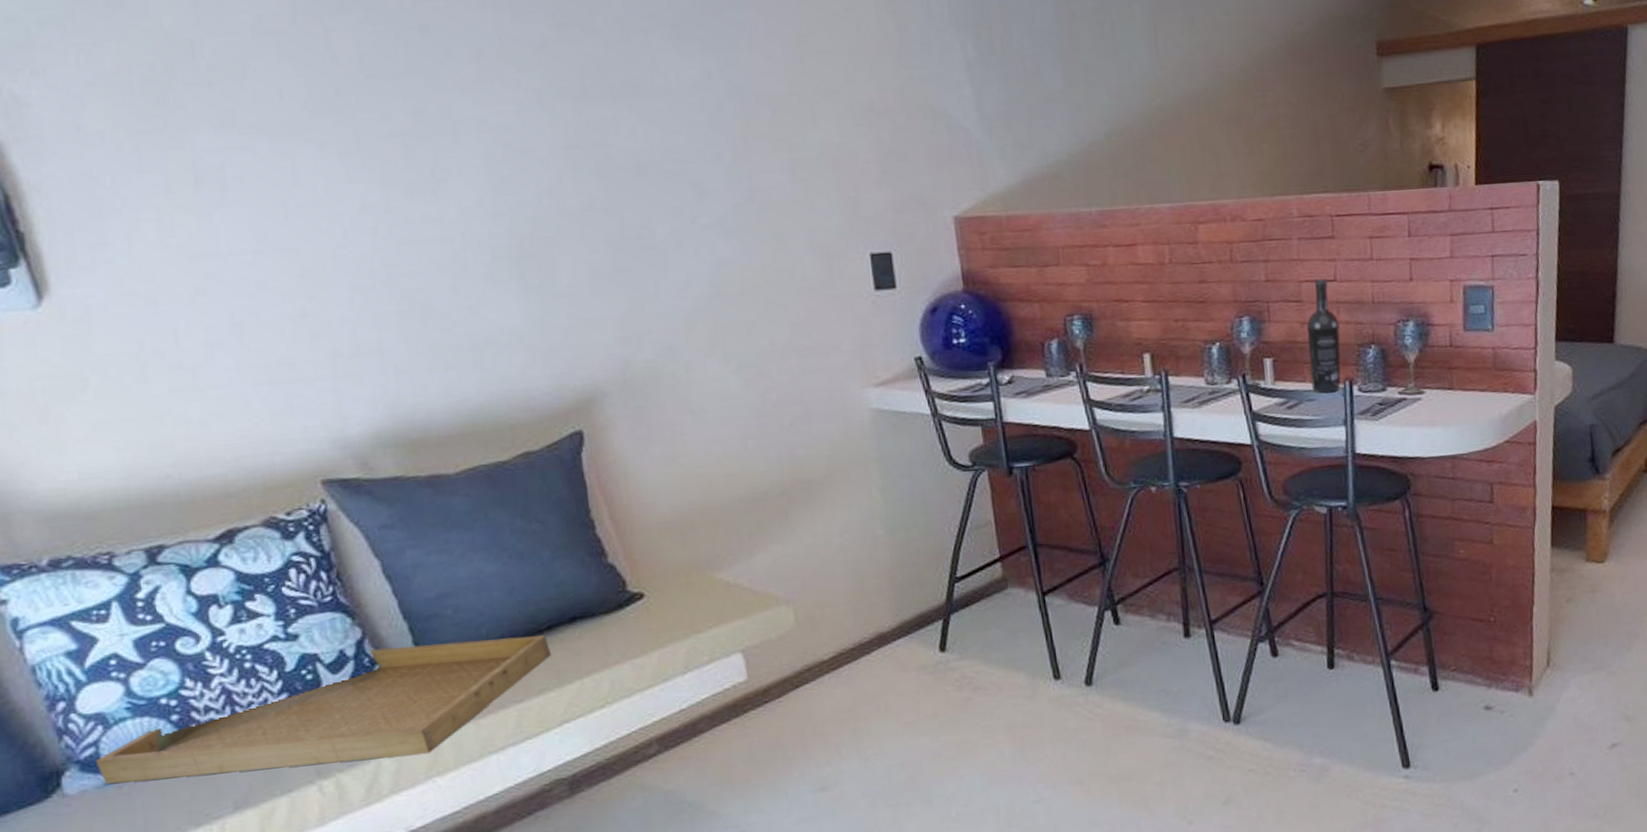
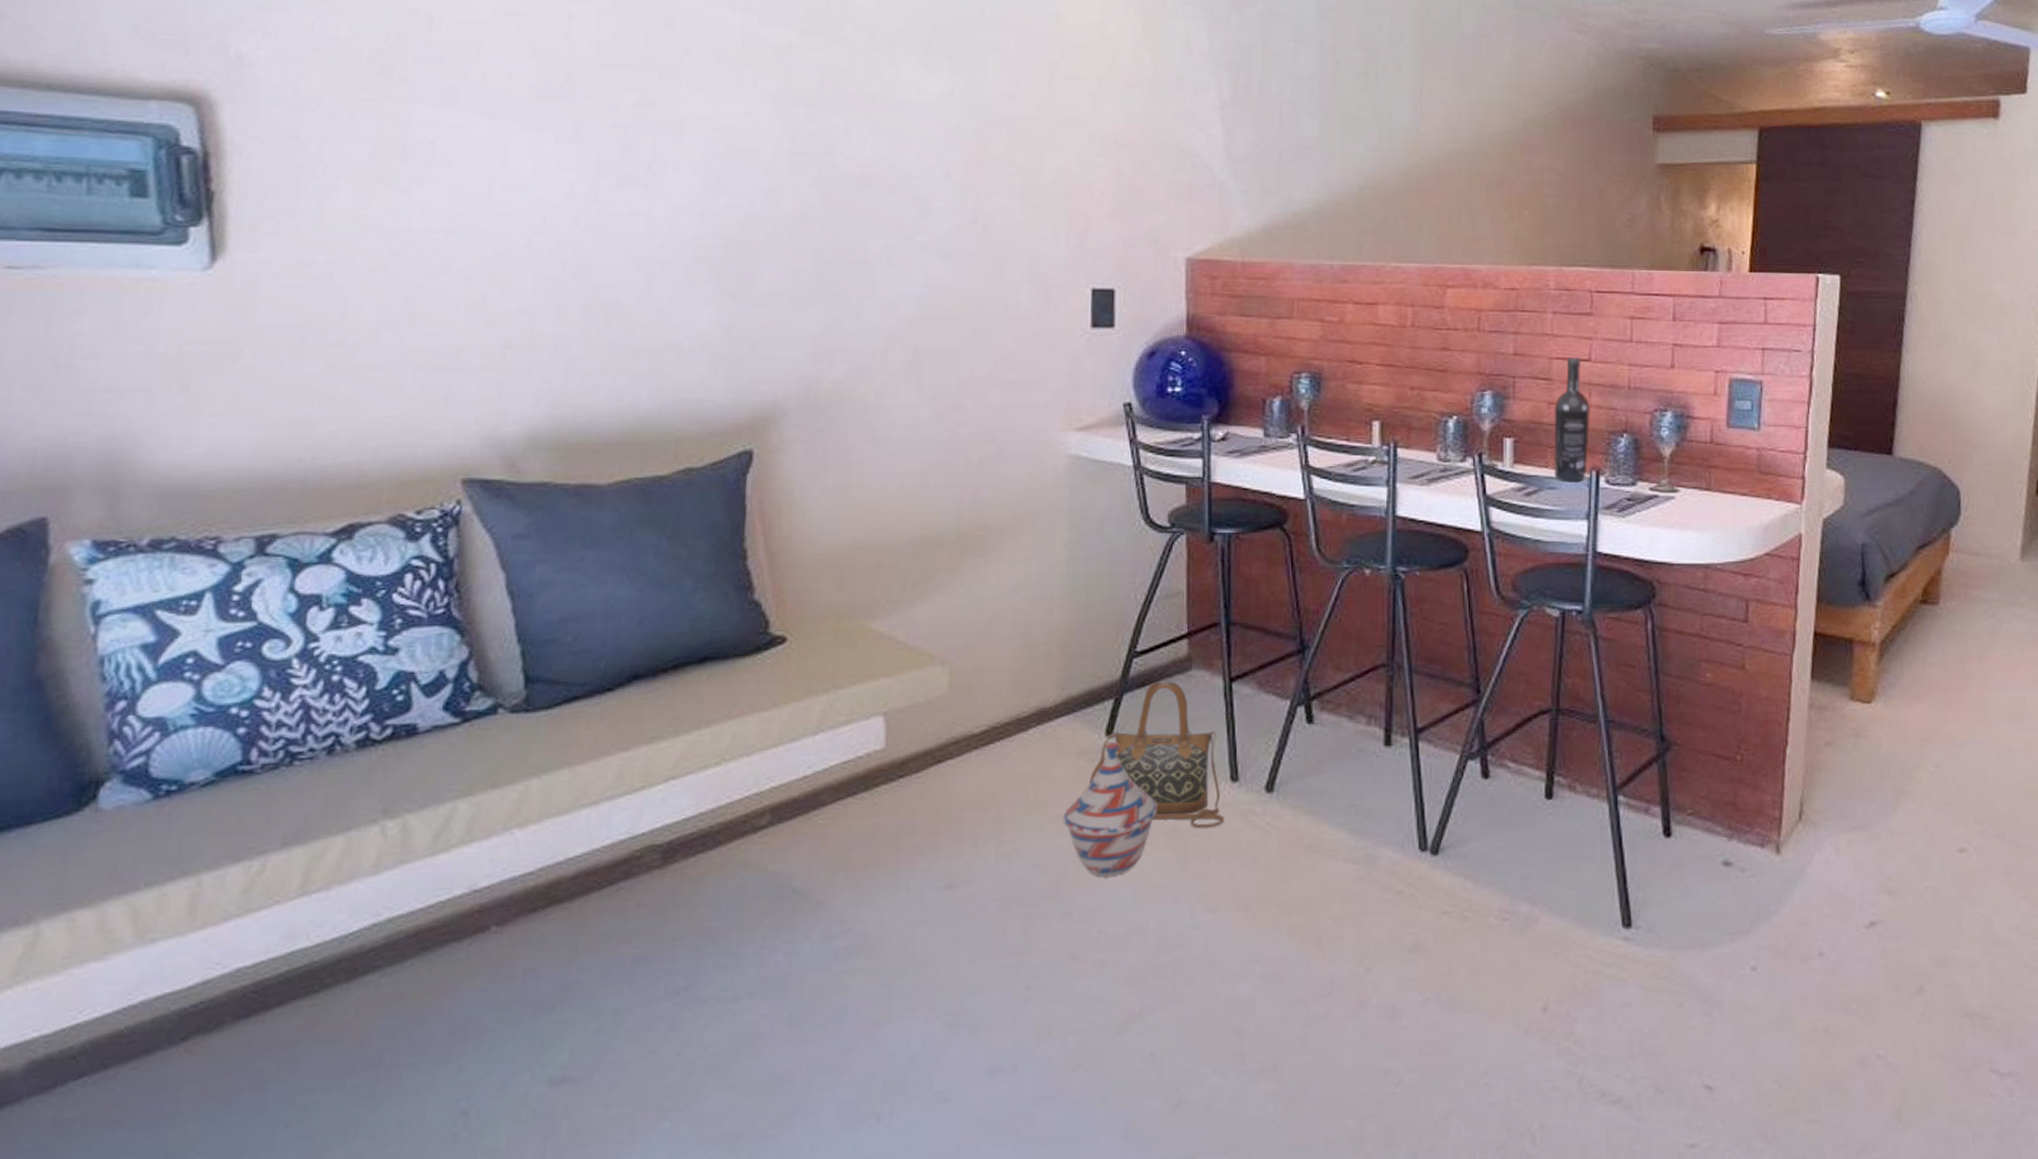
tray: present [95,635,552,785] -> none [142,672,673,802]
woven basket: none [912,655,994,769] -> present [1063,741,1157,878]
handbag: none [931,600,1053,722] -> present [1090,681,1225,829]

